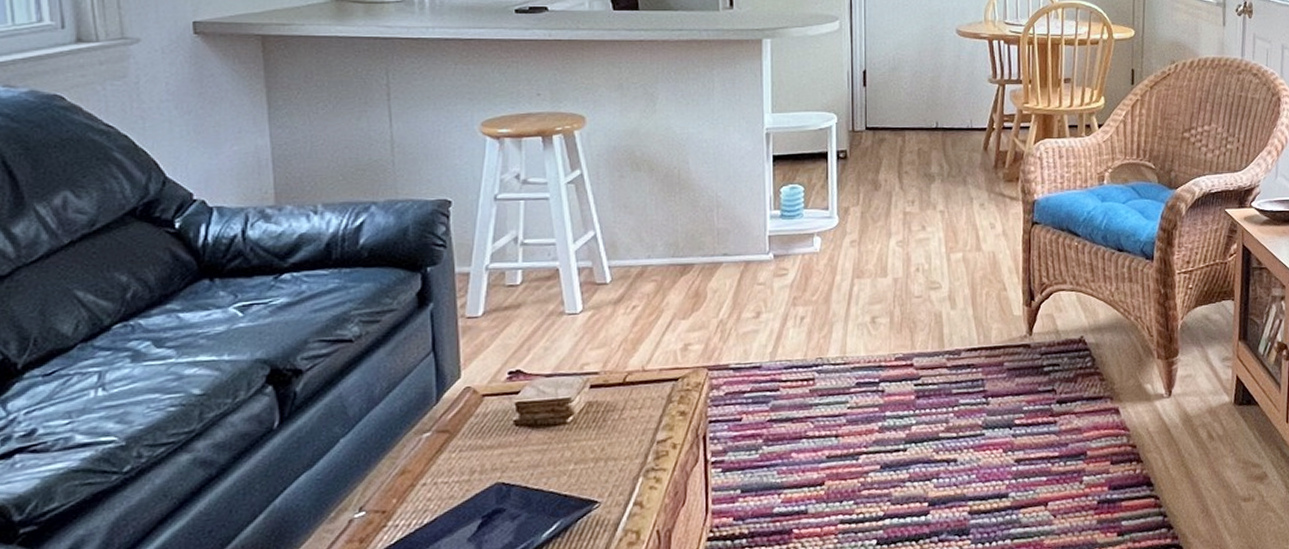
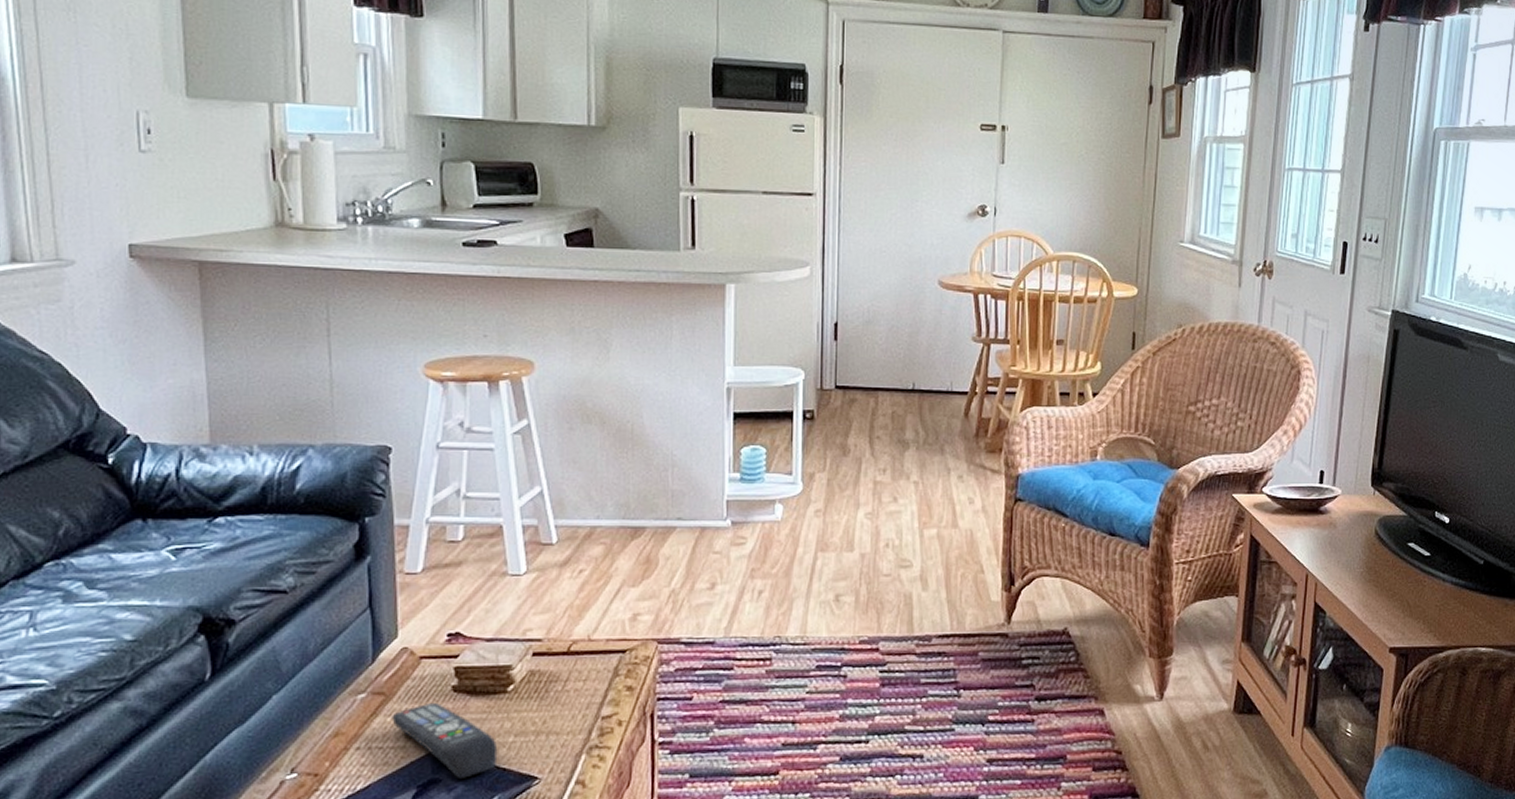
remote control: none [456,436,559,507] -> present [392,702,498,778]

